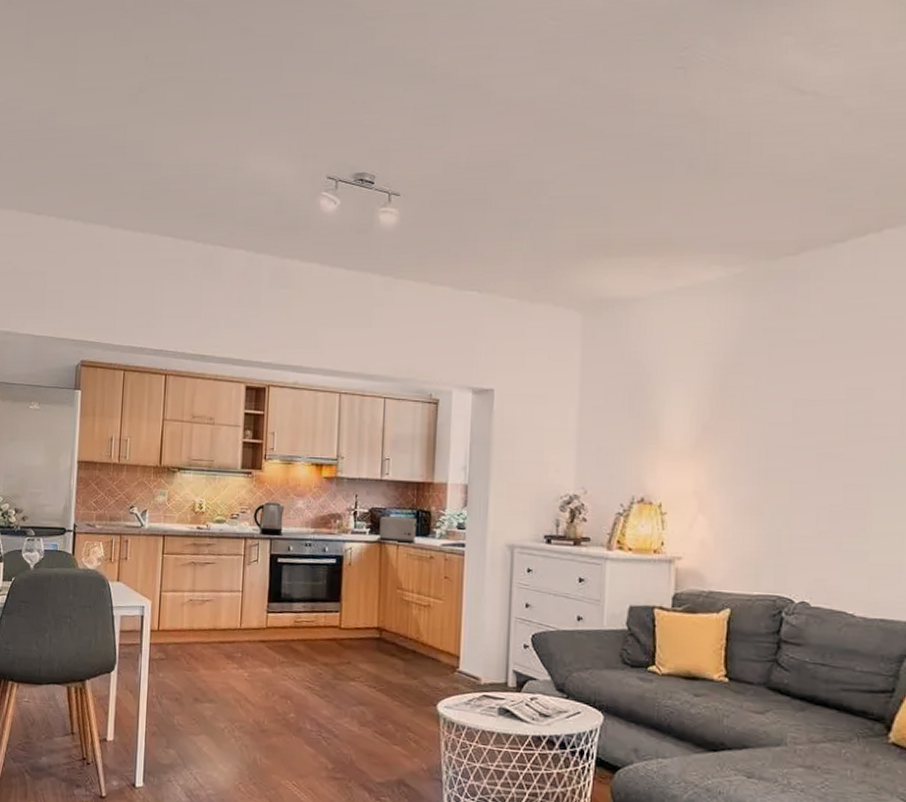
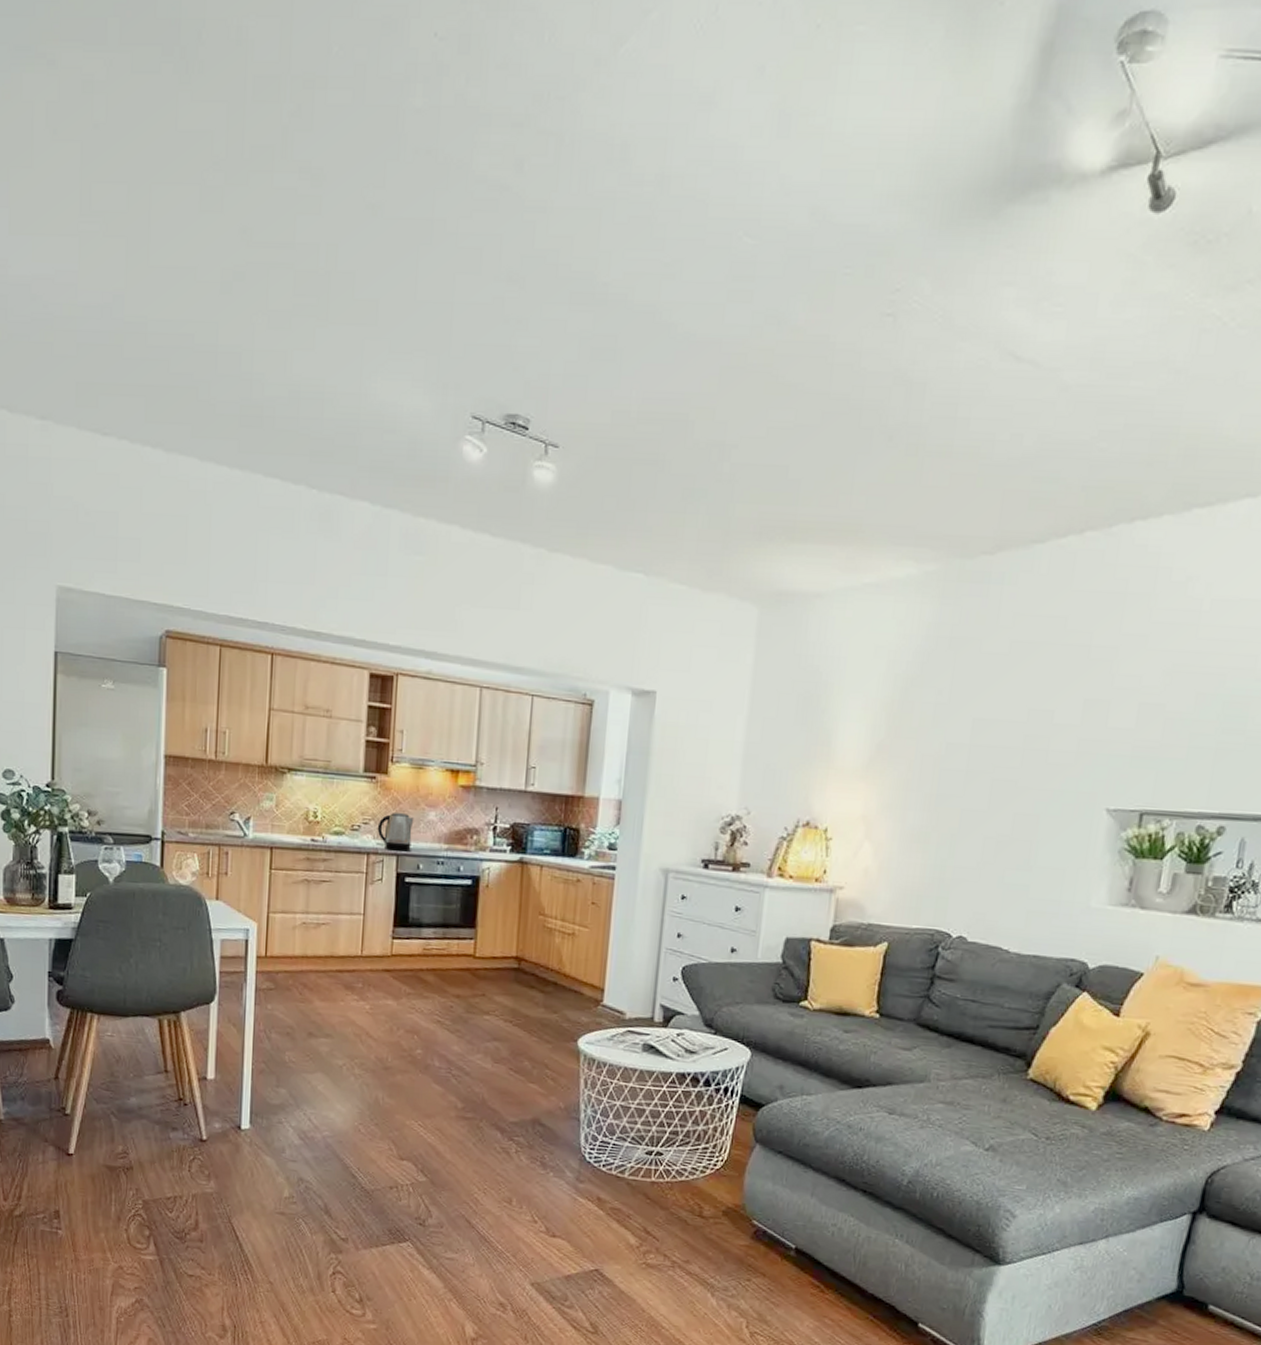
toaster: present [379,516,419,543] -> none [521,832,566,864]

